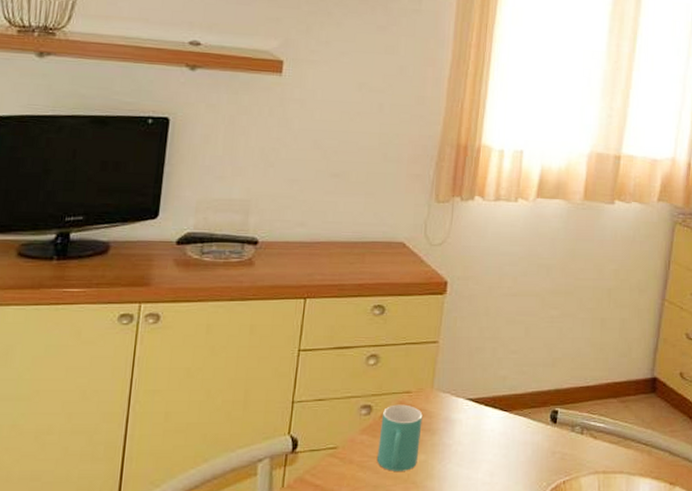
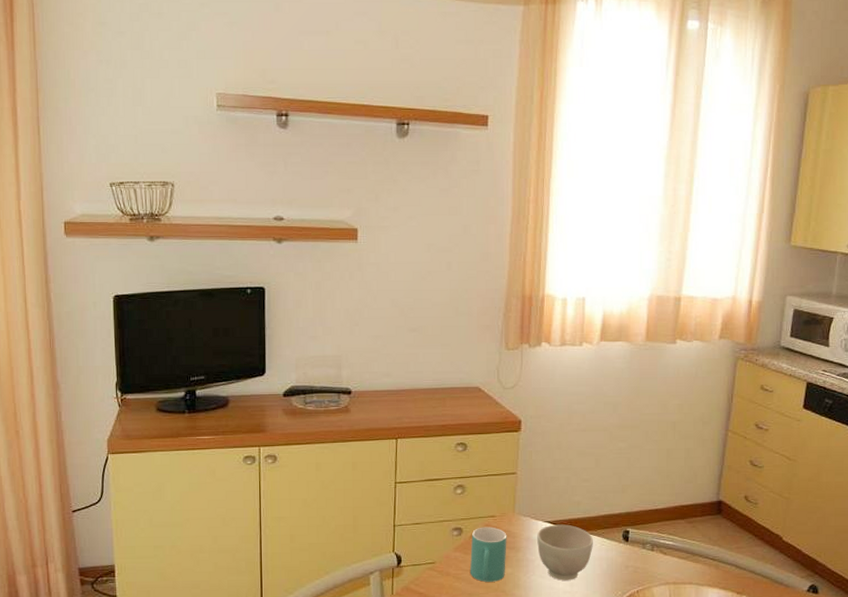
bowl: none [456,402,518,469] -> present [537,524,593,581]

